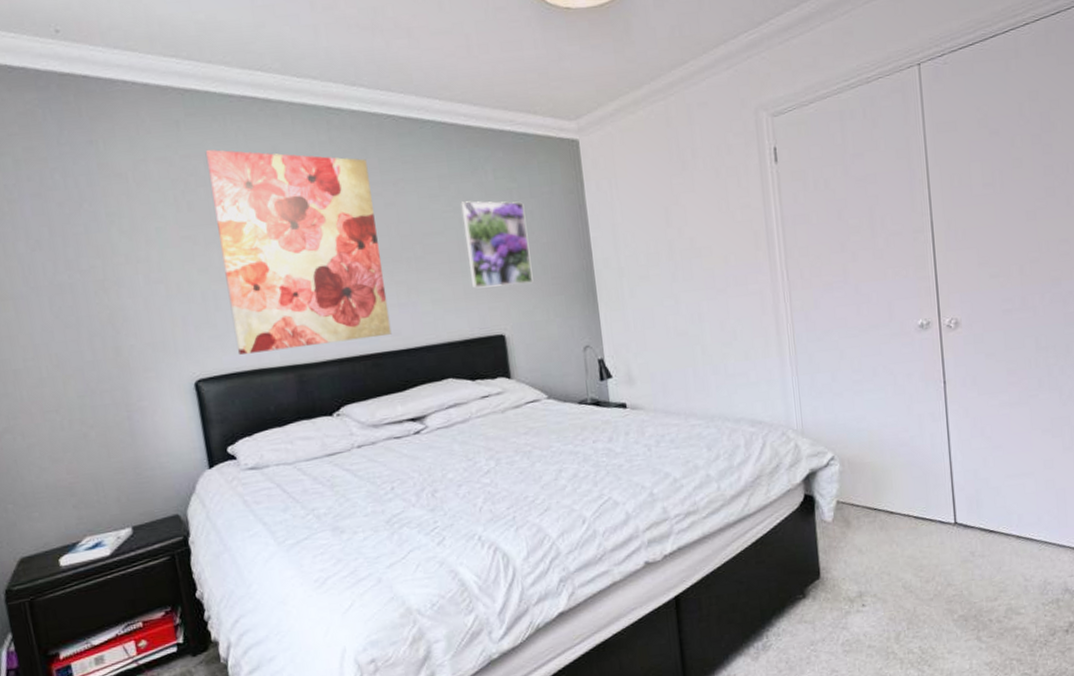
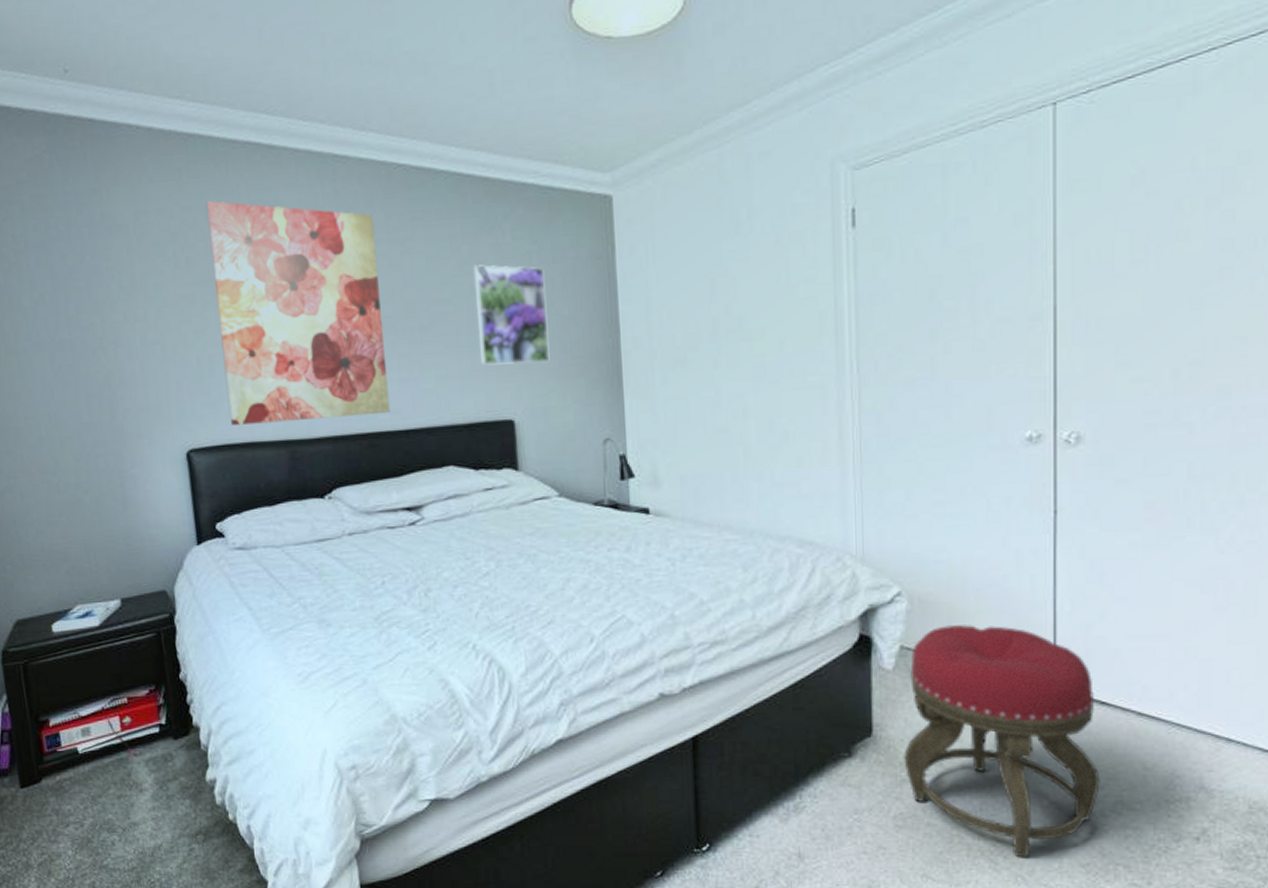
stool: none [845,477,995,665] -> present [904,625,1100,858]

